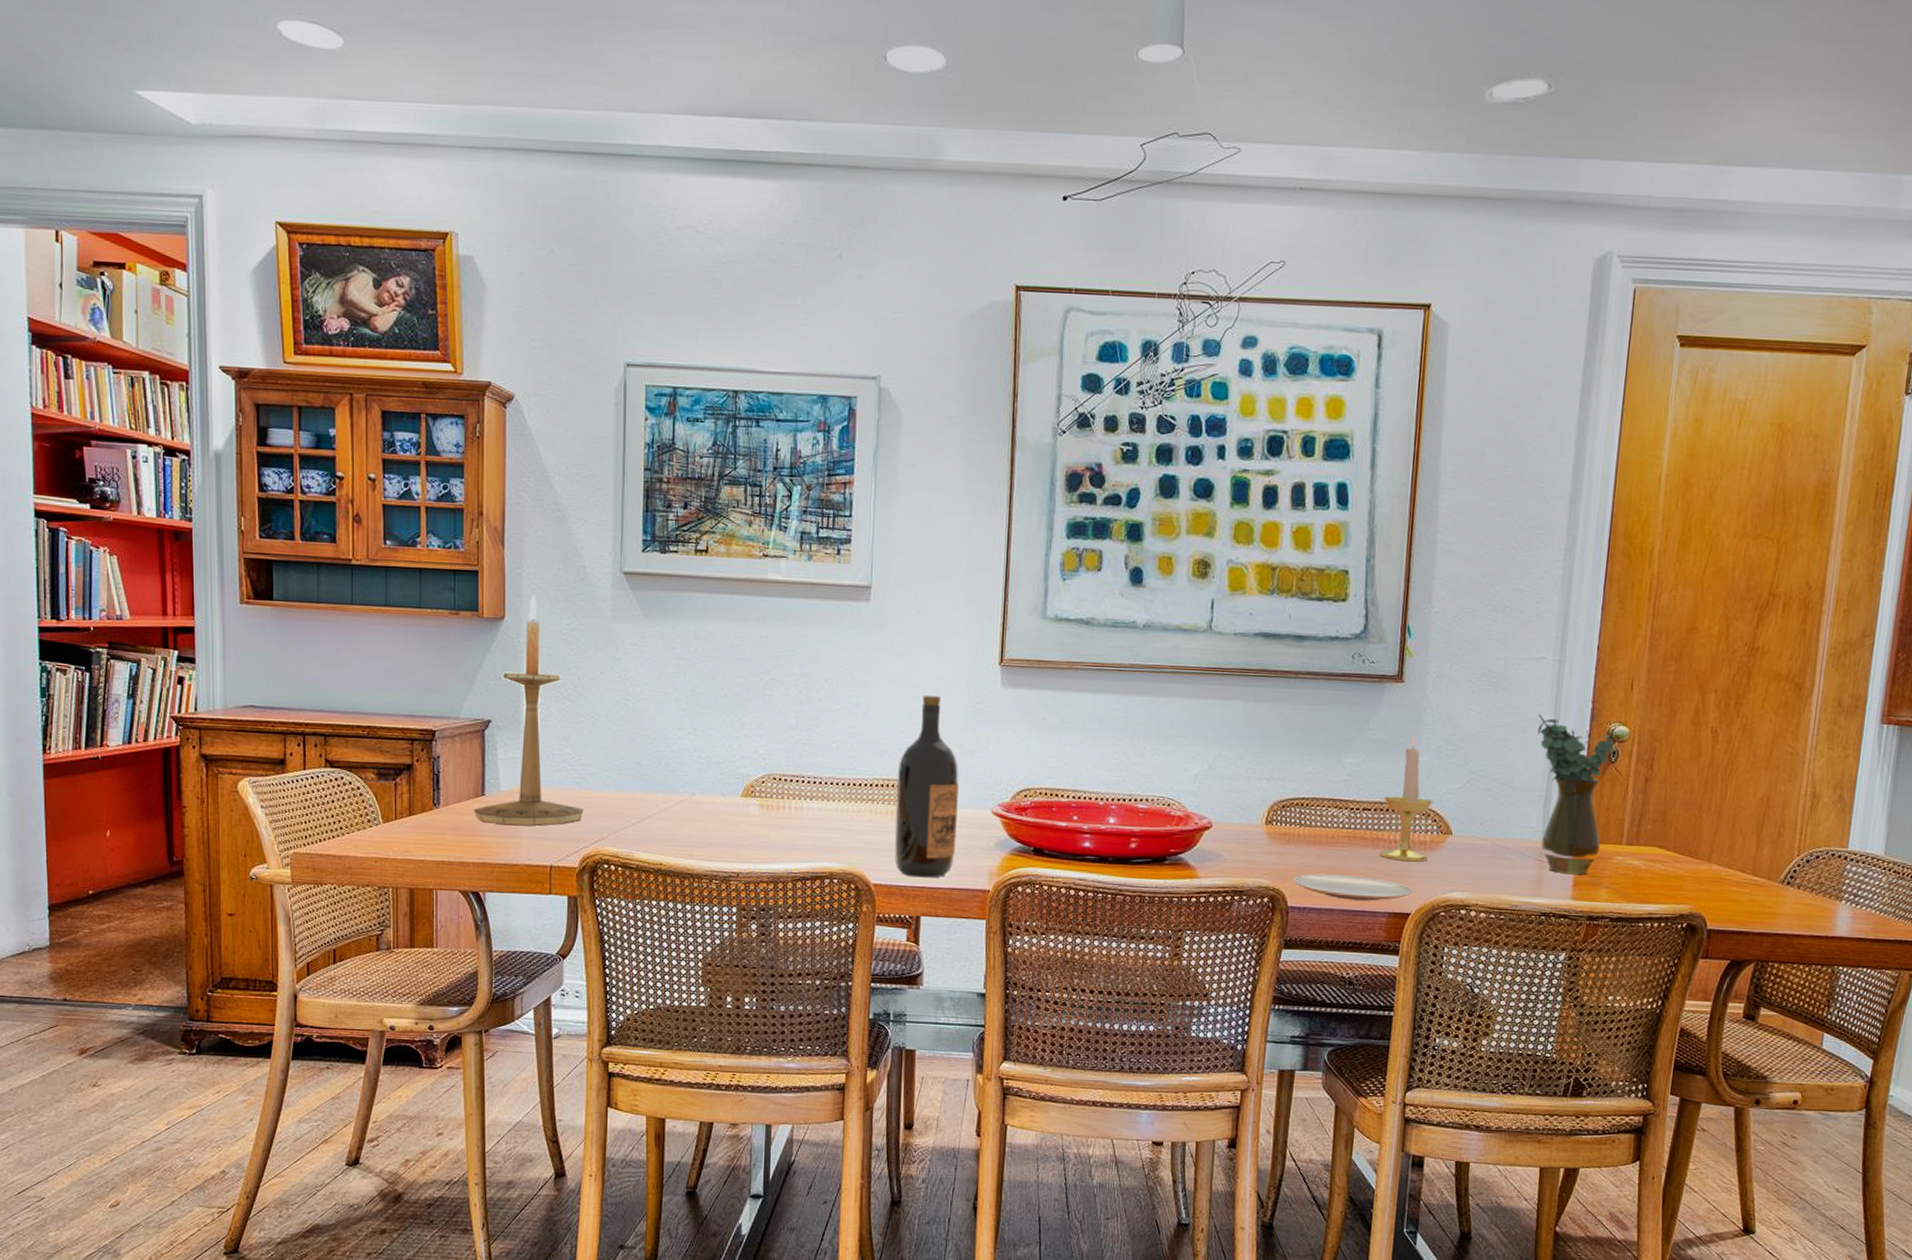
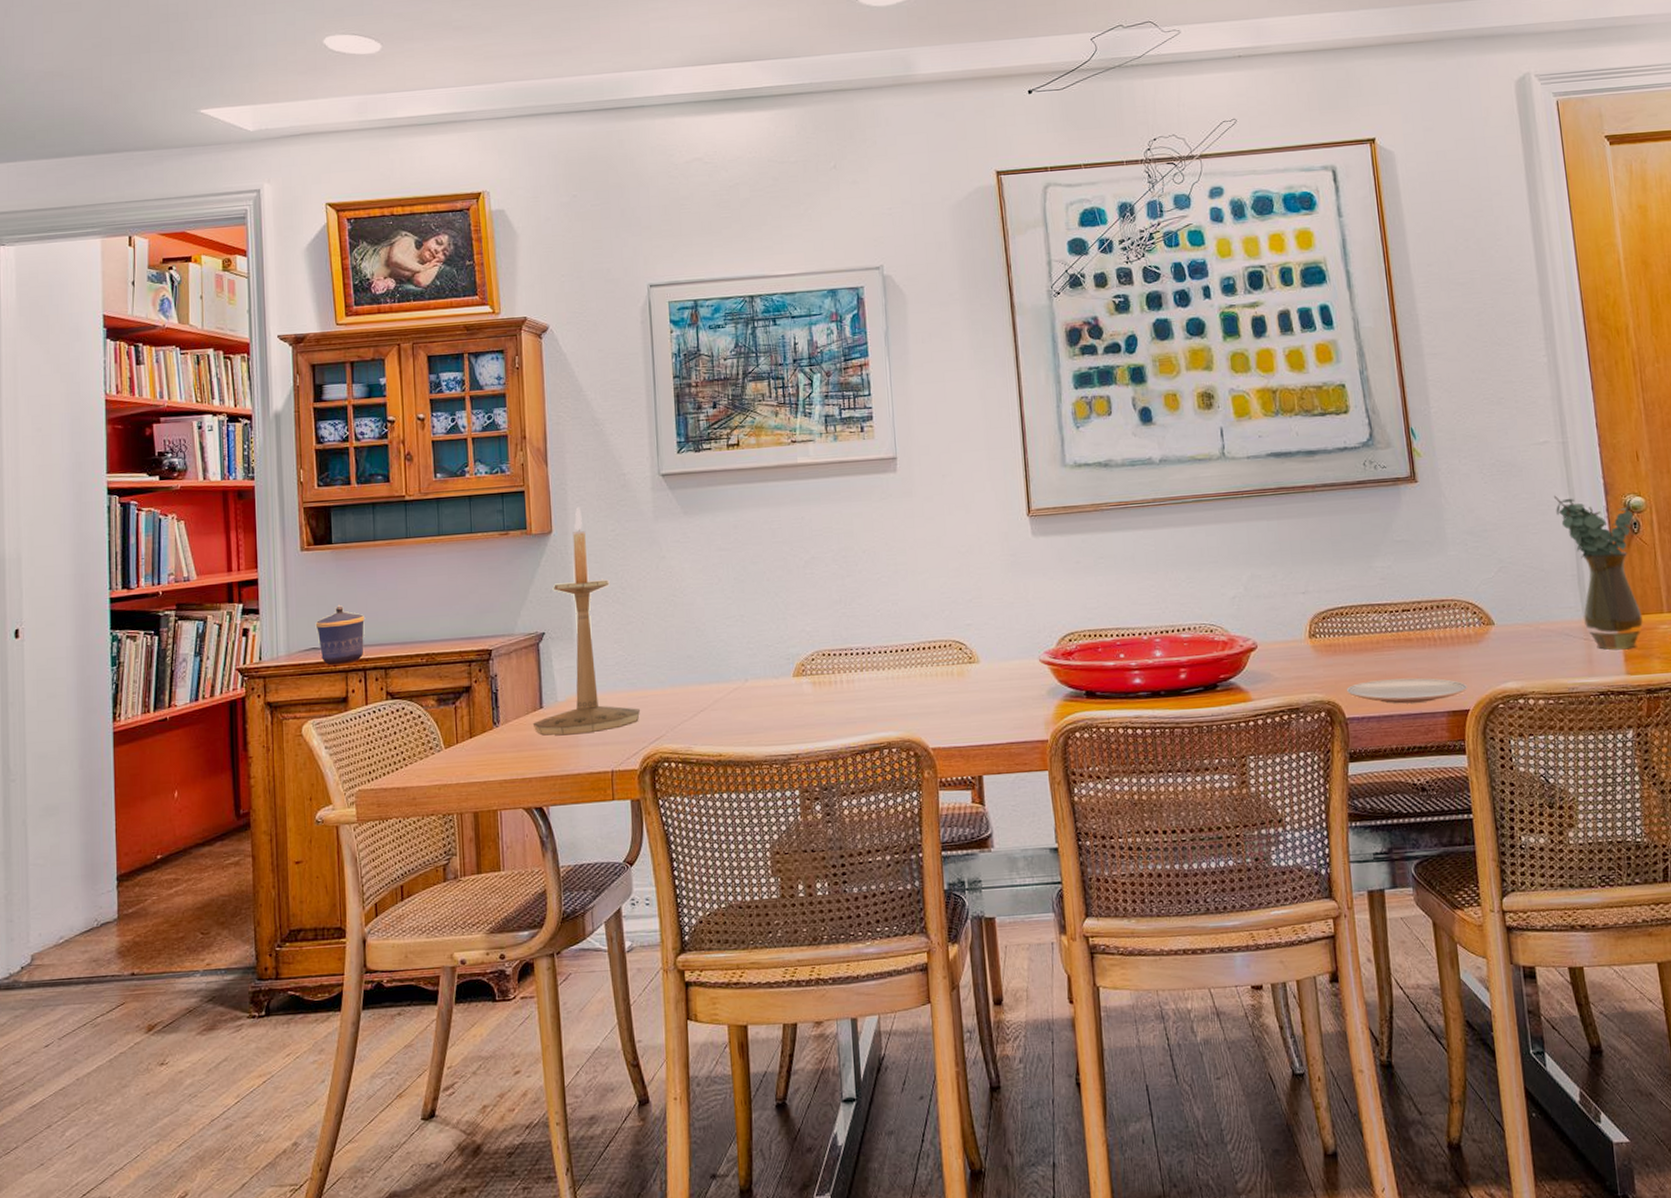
decorative jar: none [253,665,305,727] -> present [315,605,365,666]
wine bottle: present [894,696,959,878] -> none [942,553,1009,736]
candlestick: present [1380,733,1433,862] -> none [1420,529,1475,658]

